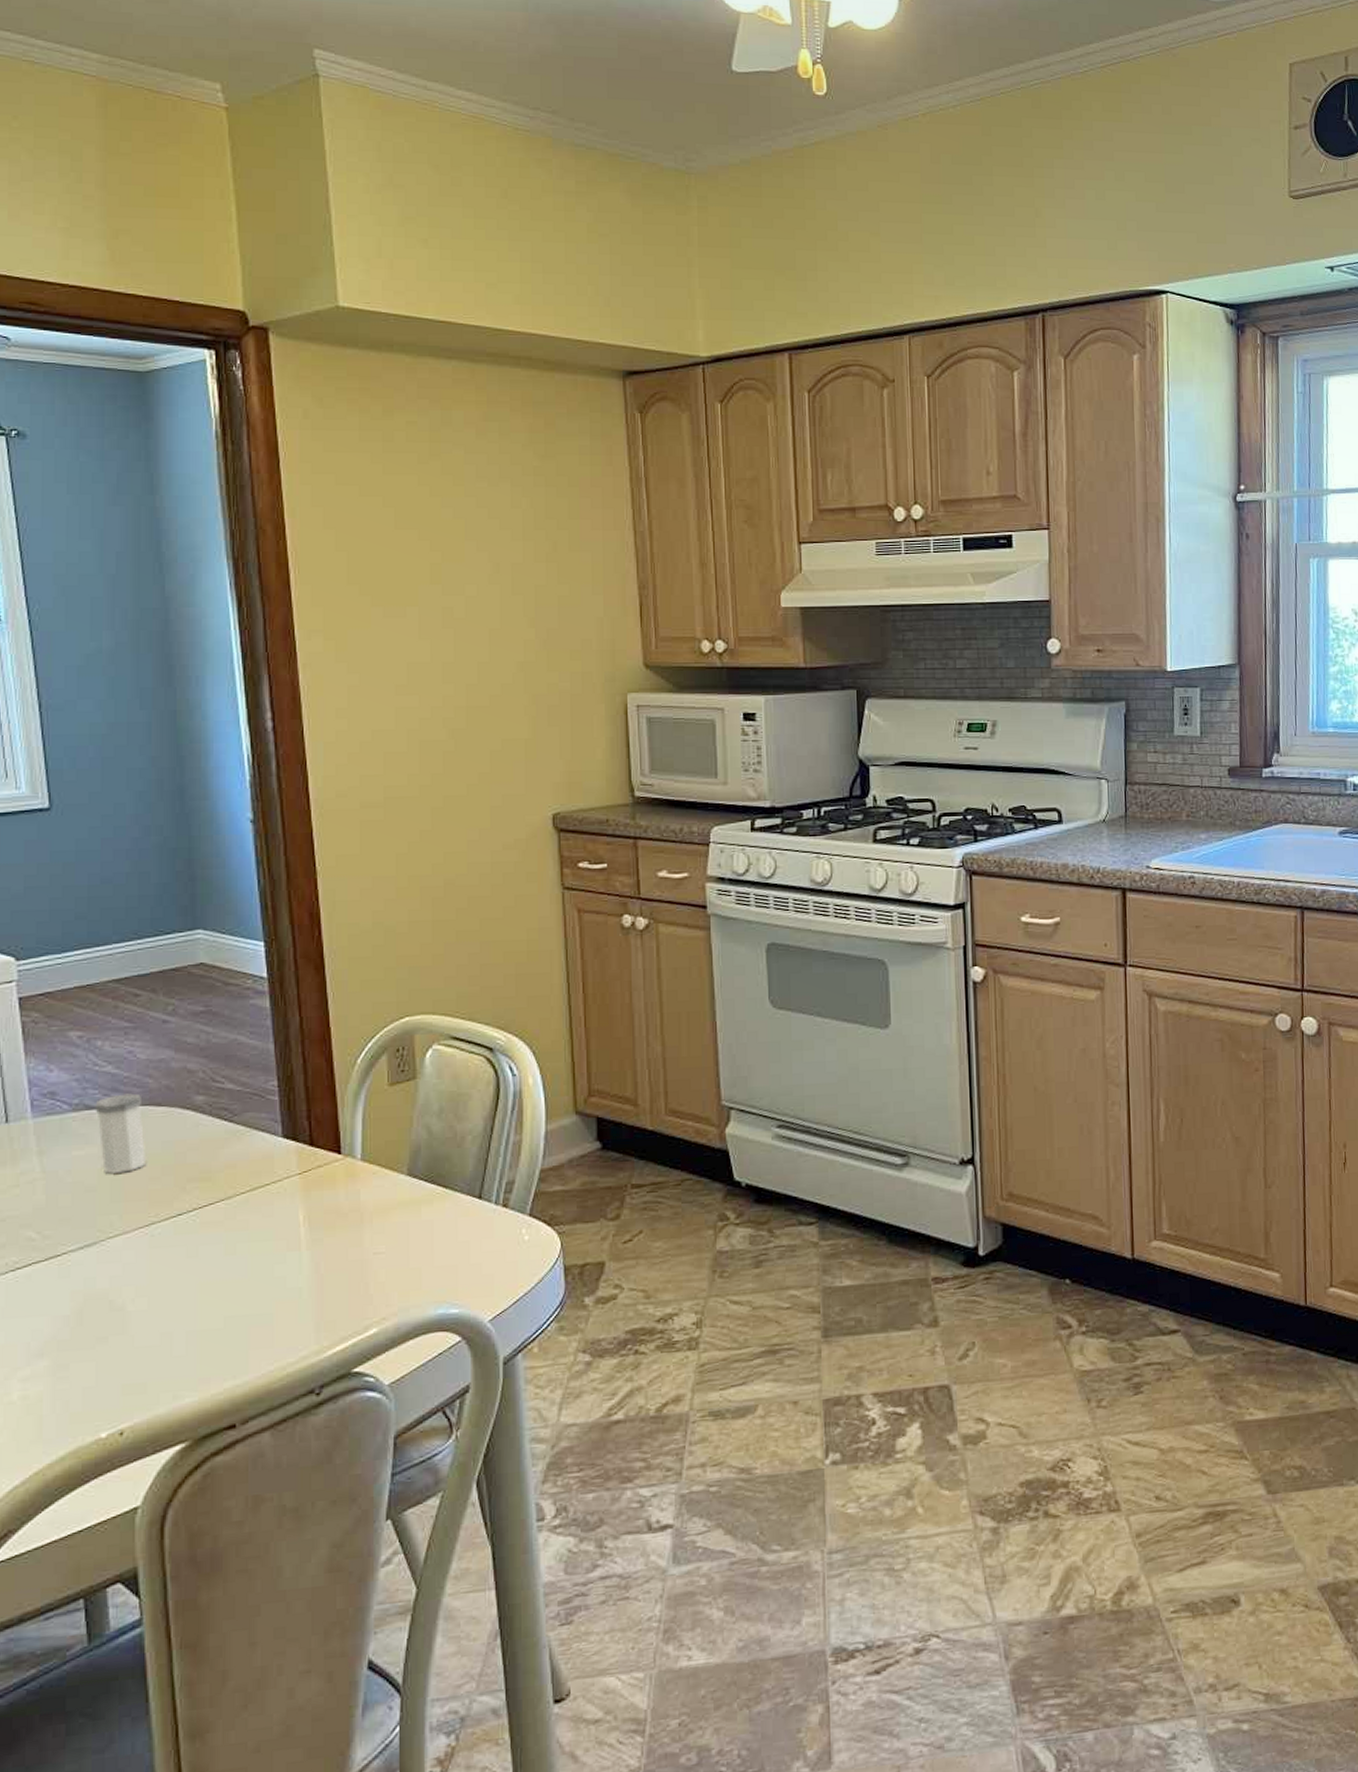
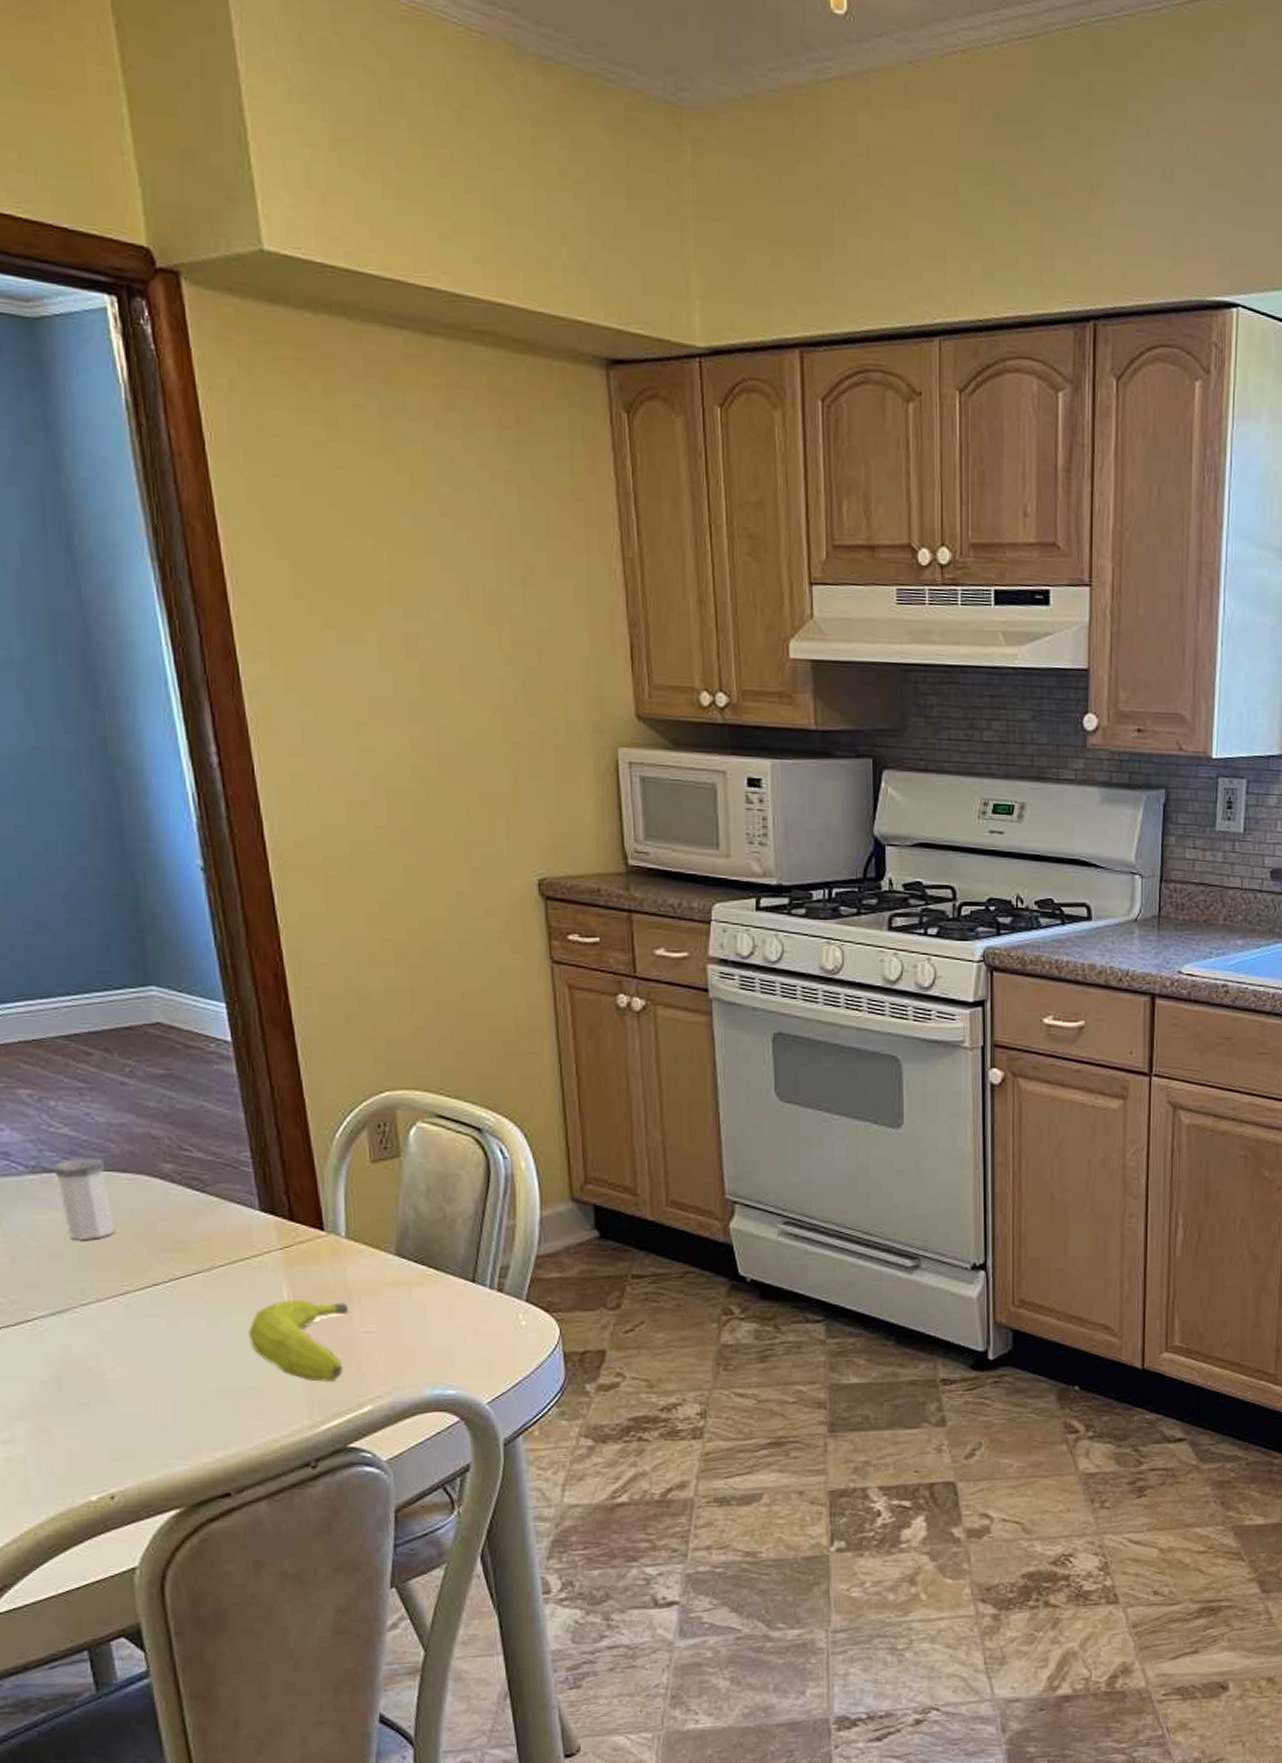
fruit: none [263,1223,361,1306] -> present [248,1299,349,1382]

